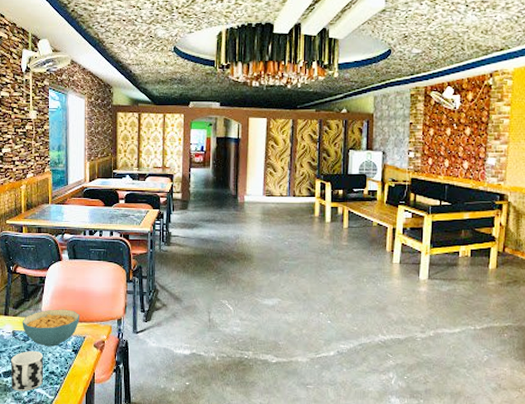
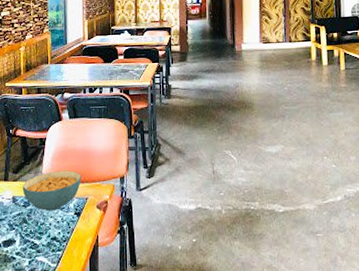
cup: present [11,351,44,392] -> none [11,217,46,261]

